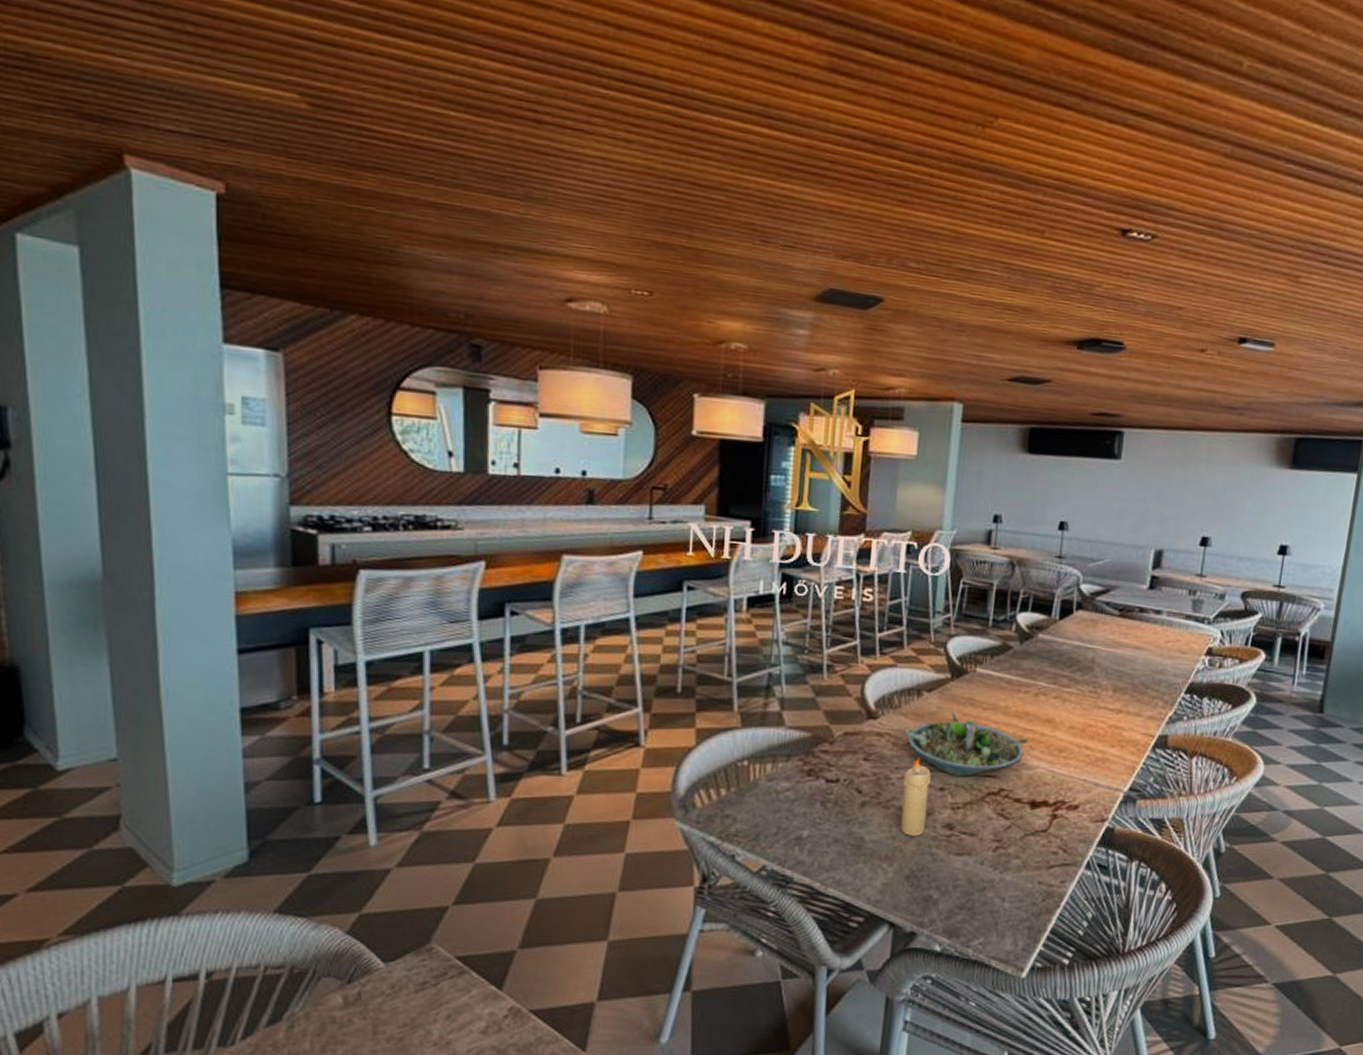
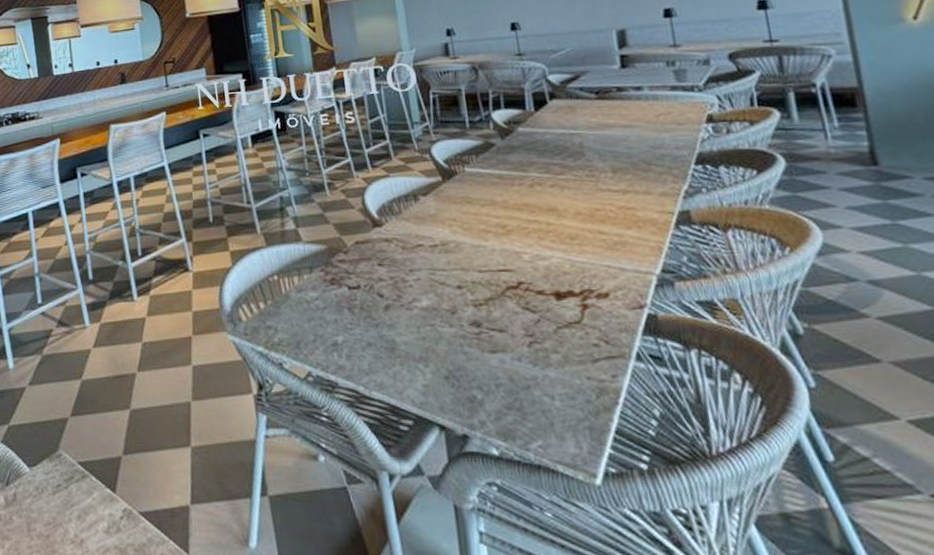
candle: present [900,757,932,836] -> none [419,258,453,336]
succulent planter: present [904,708,1028,777] -> none [409,209,535,274]

